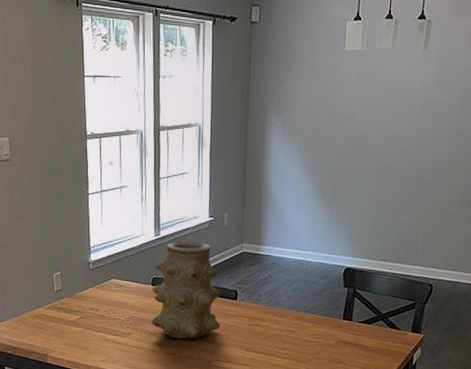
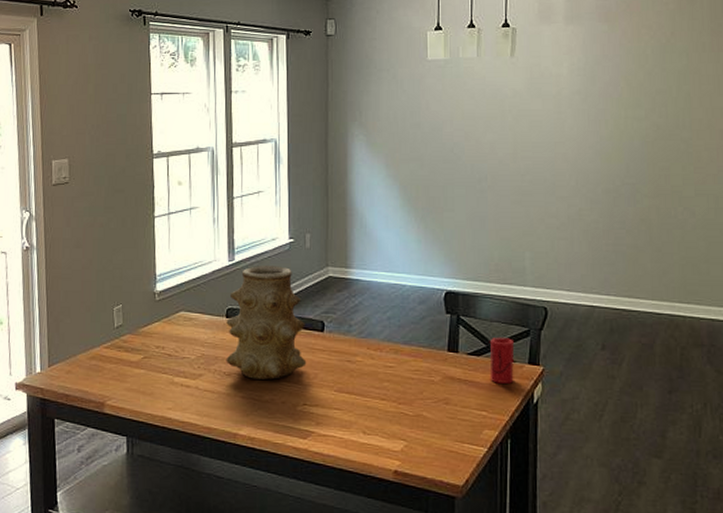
cup: none [377,309,400,348] -> present [489,338,514,384]

